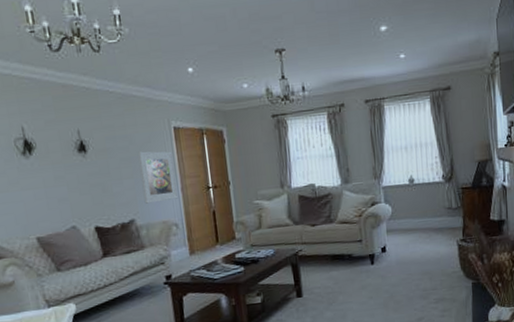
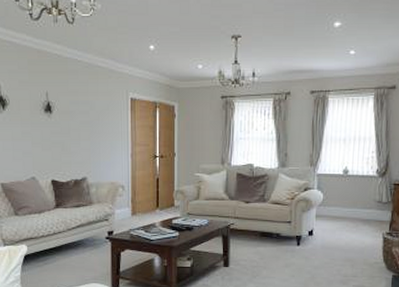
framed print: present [137,151,179,204] -> none [96,117,128,165]

